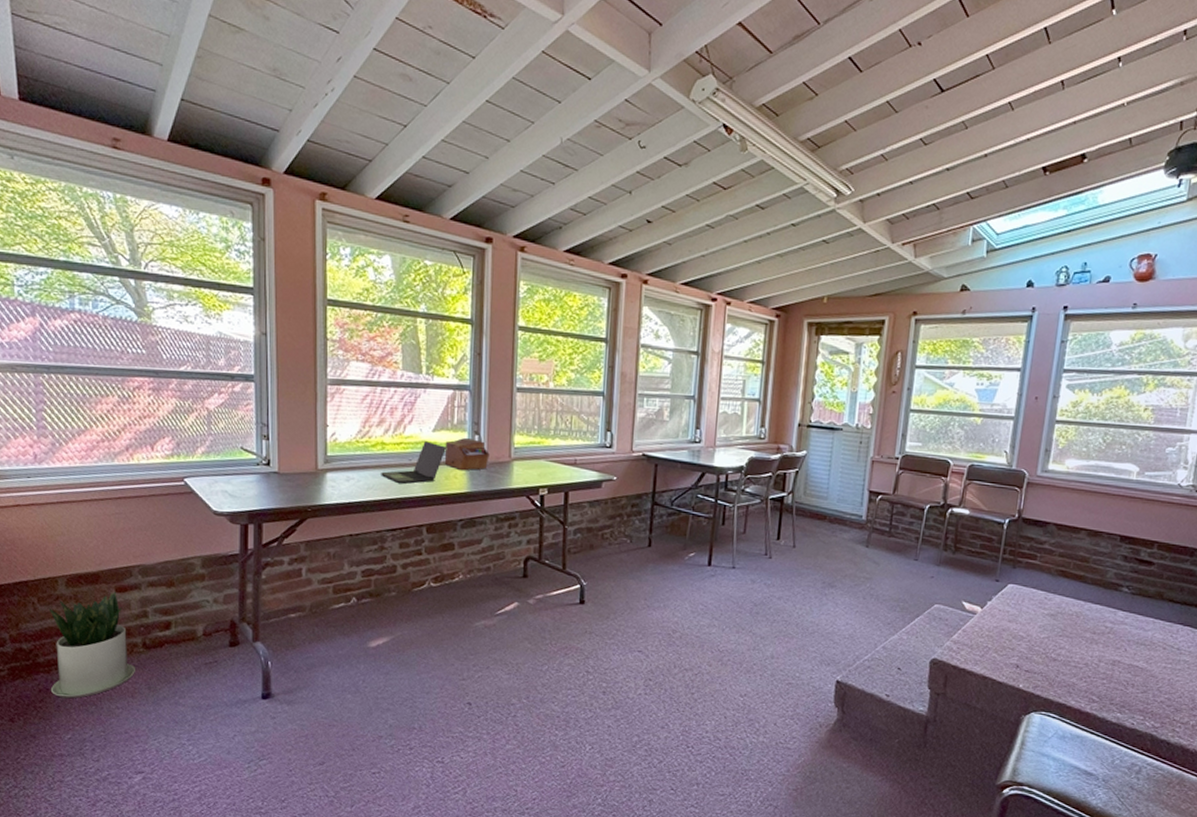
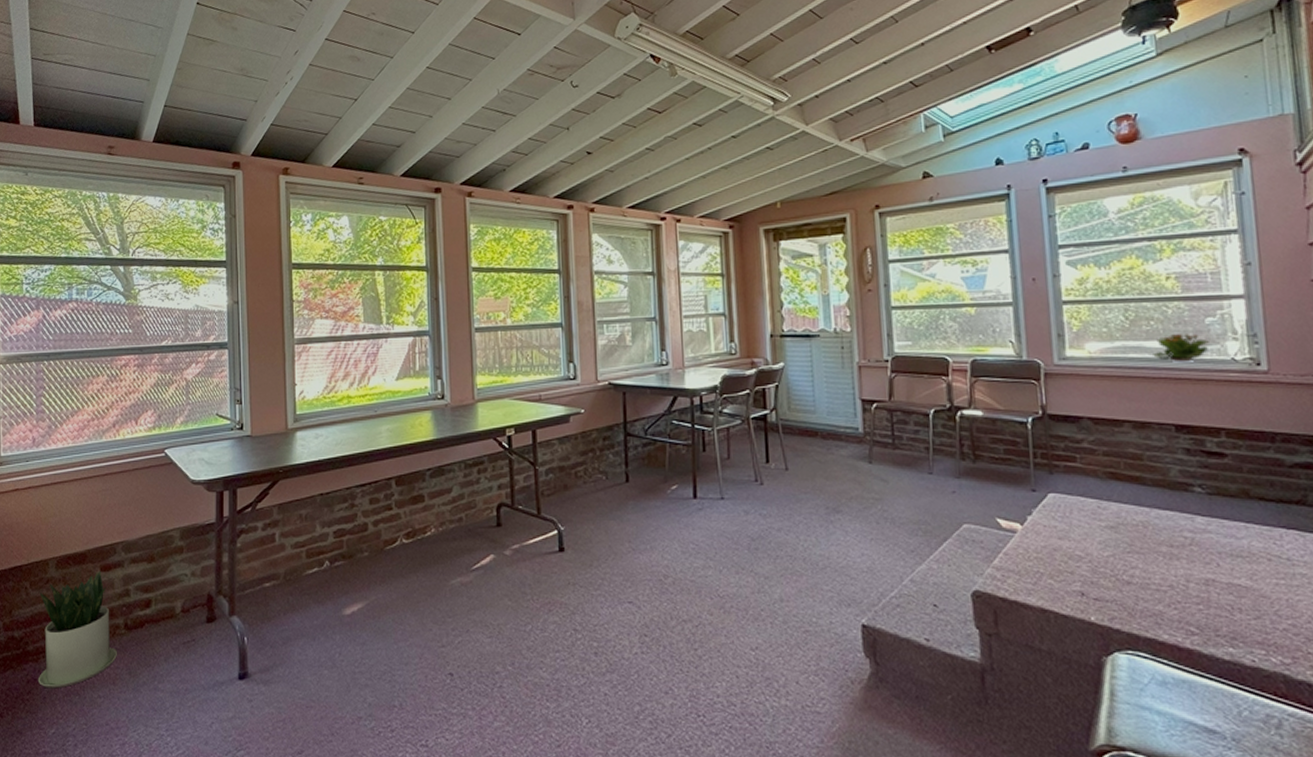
laptop: present [381,441,446,484] -> none [348,391,410,436]
sewing box: present [444,437,490,471] -> none [408,383,453,418]
potted flower: none [1117,459,1166,484] -> present [1153,334,1211,363]

